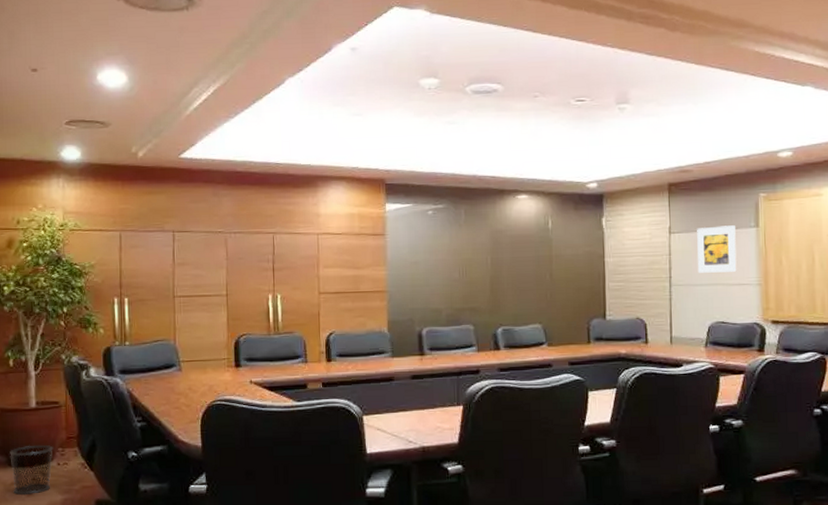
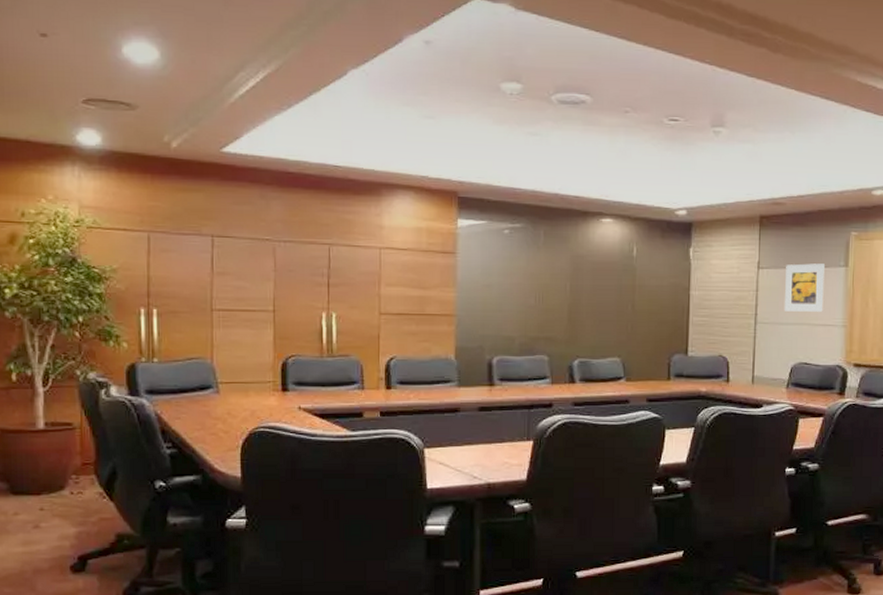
waste bin: present [10,445,53,496] -> none [12,471,65,527]

